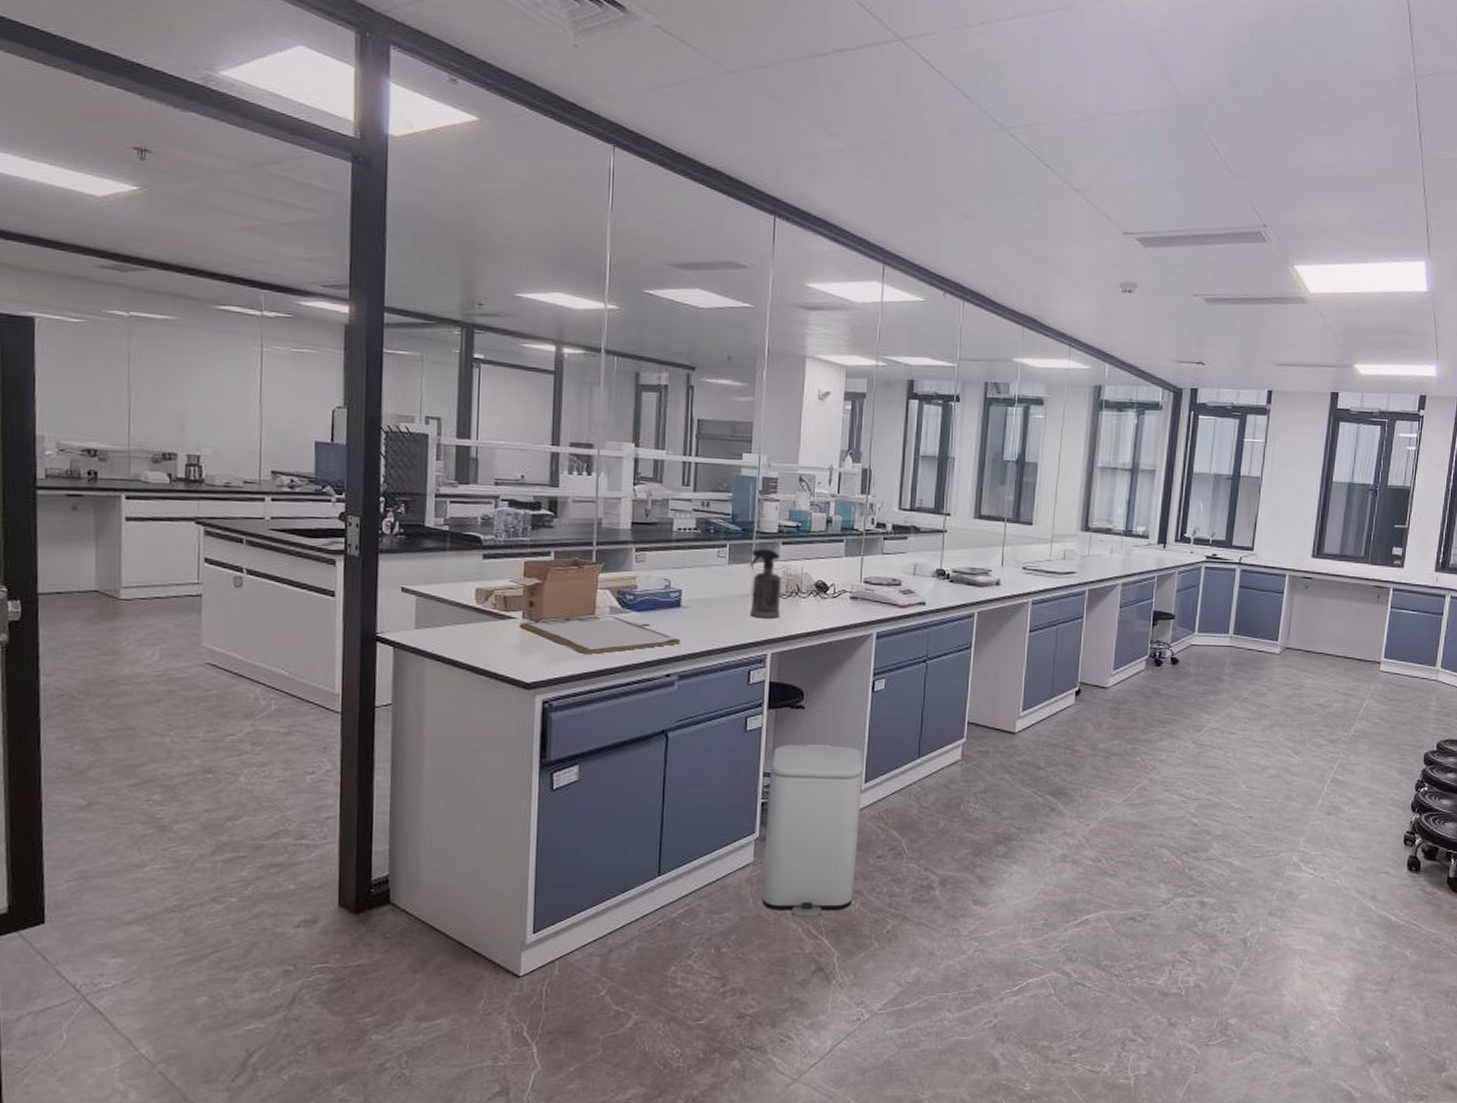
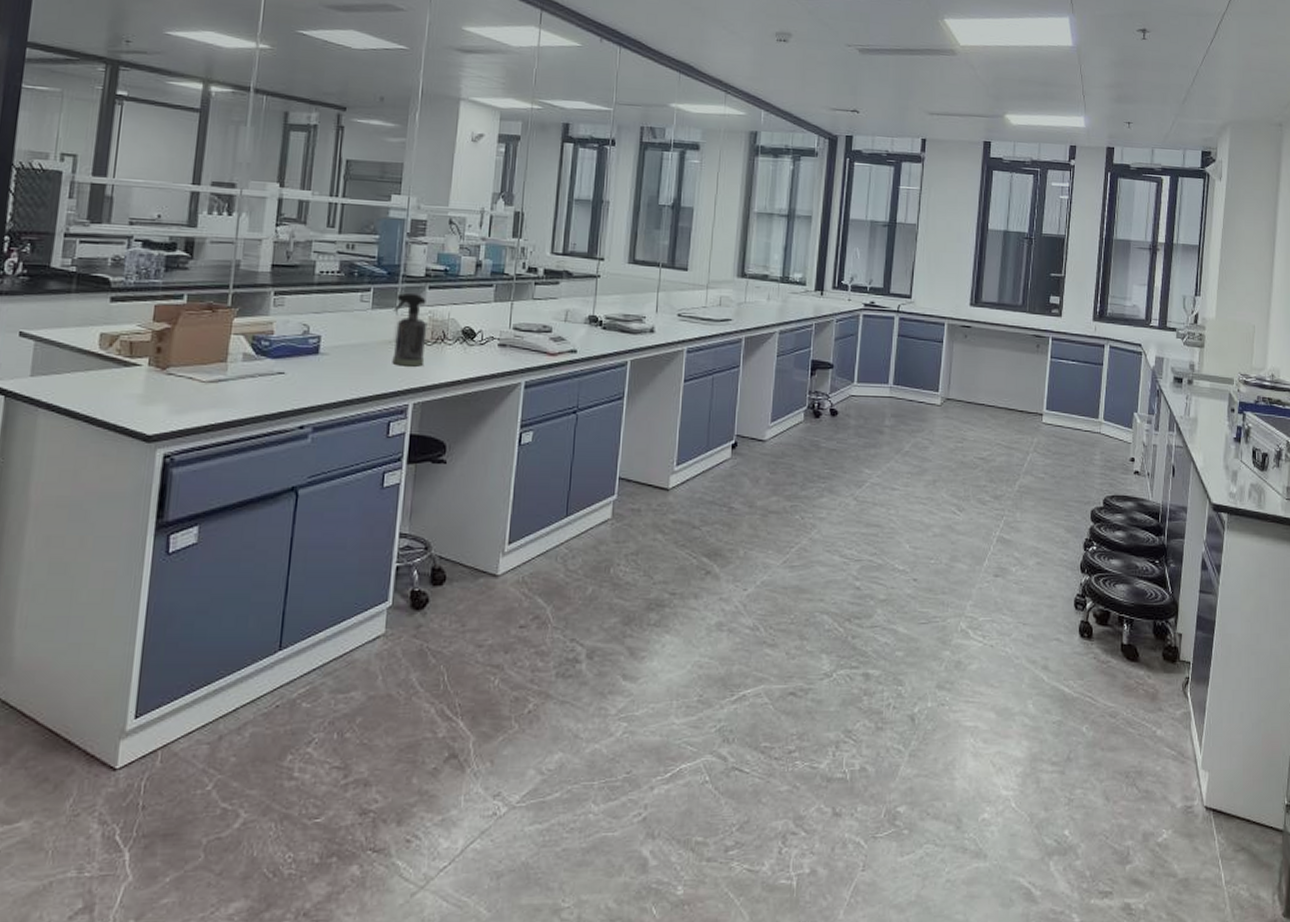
clipboard: present [519,616,681,654] -> none [144,363,317,404]
pedal bin: present [761,743,864,917] -> none [391,501,508,696]

